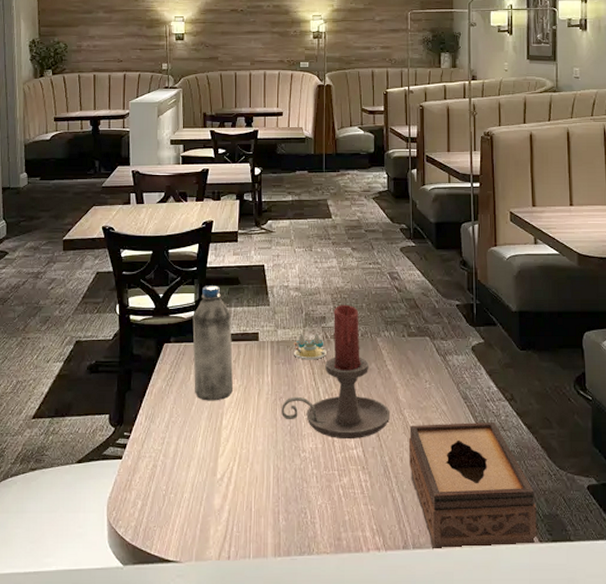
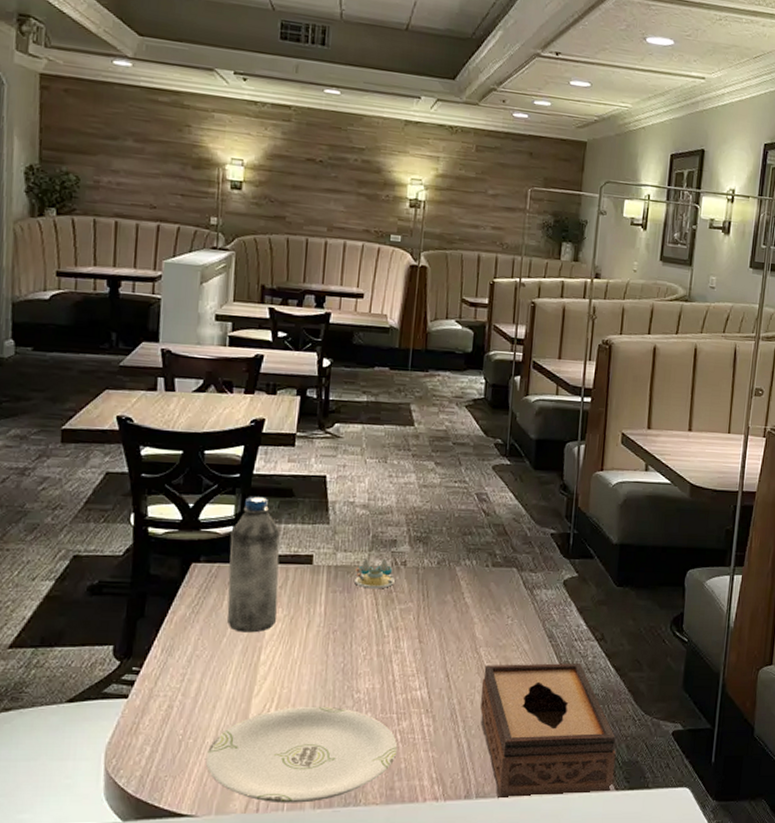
plate: none [185,464,341,552] -> present [205,706,398,803]
candle holder: present [282,304,391,440] -> none [334,527,464,680]

